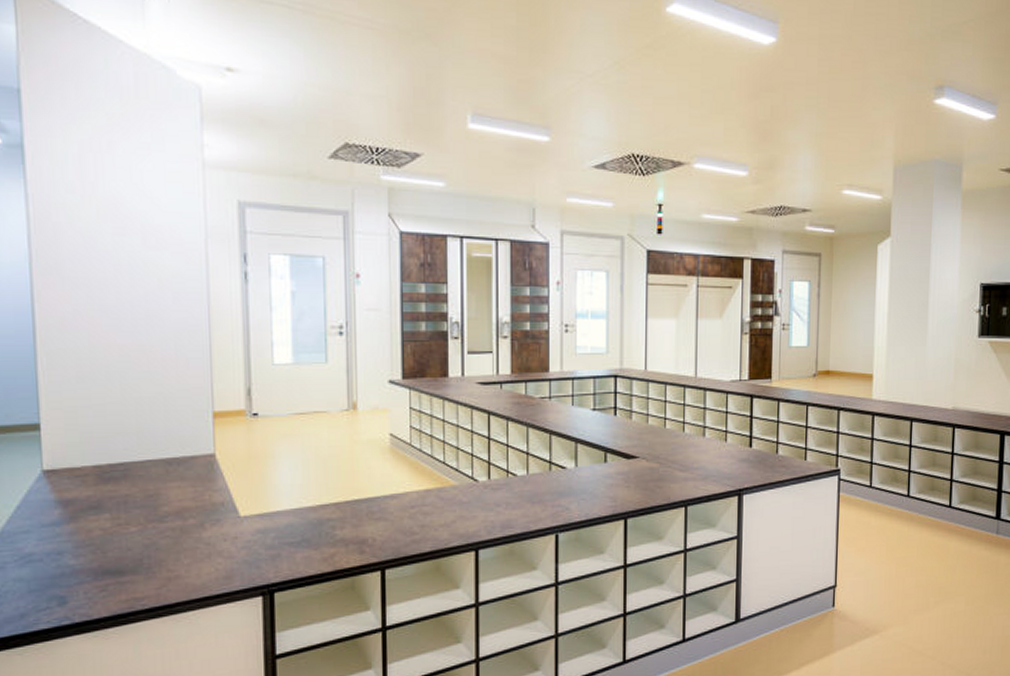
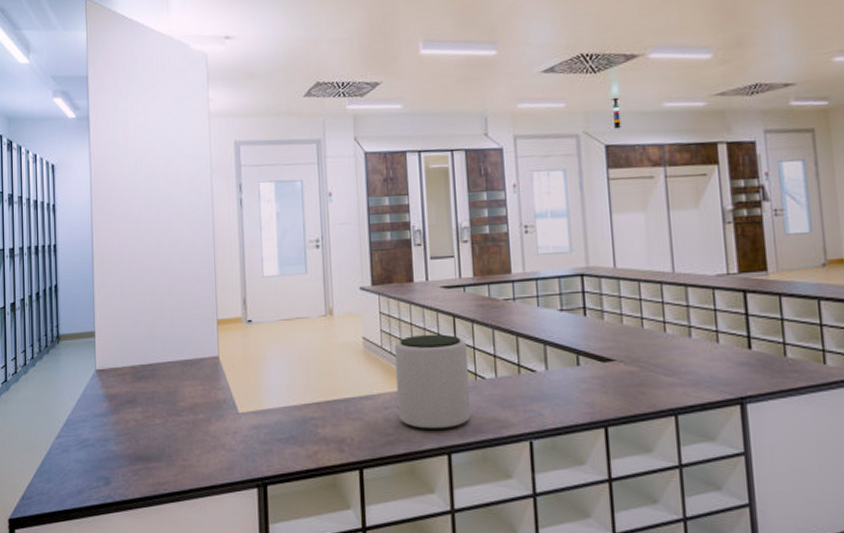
plant pot: none [424,431,501,528] -> present [394,334,471,430]

